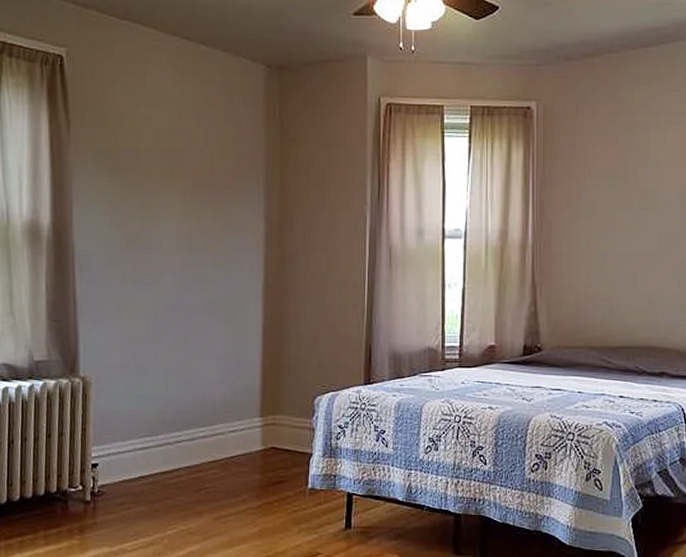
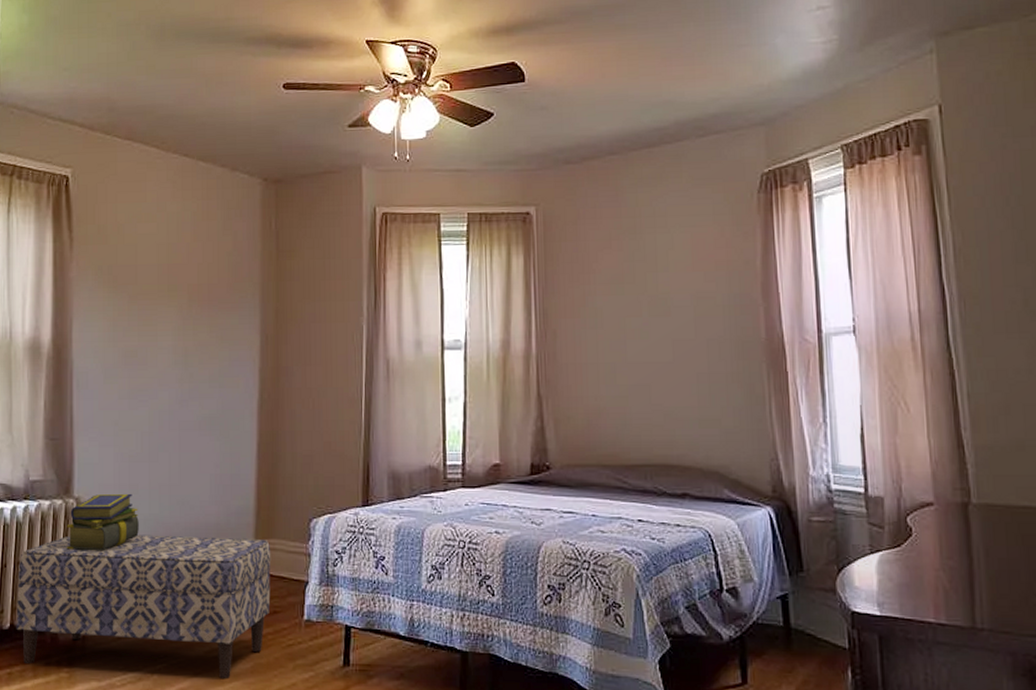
bench: none [25,412,277,543] -> present [16,535,271,680]
stack of books: none [73,373,146,428] -> present [66,493,139,551]

